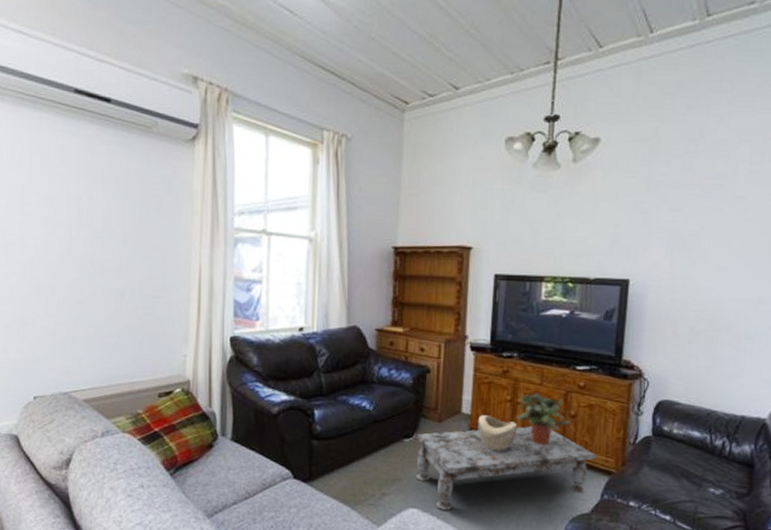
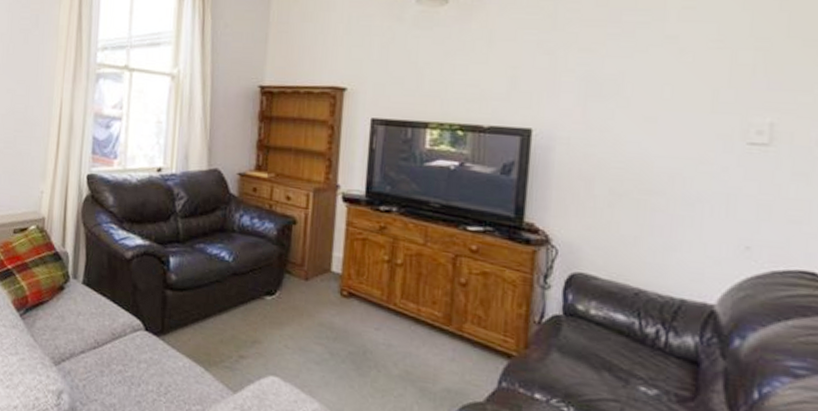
coffee table: present [416,426,597,510] -> none [277,291,493,382]
decorative bowl: present [478,415,518,451] -> none [349,275,397,319]
potted plant: present [516,393,571,445] -> none [394,254,460,316]

